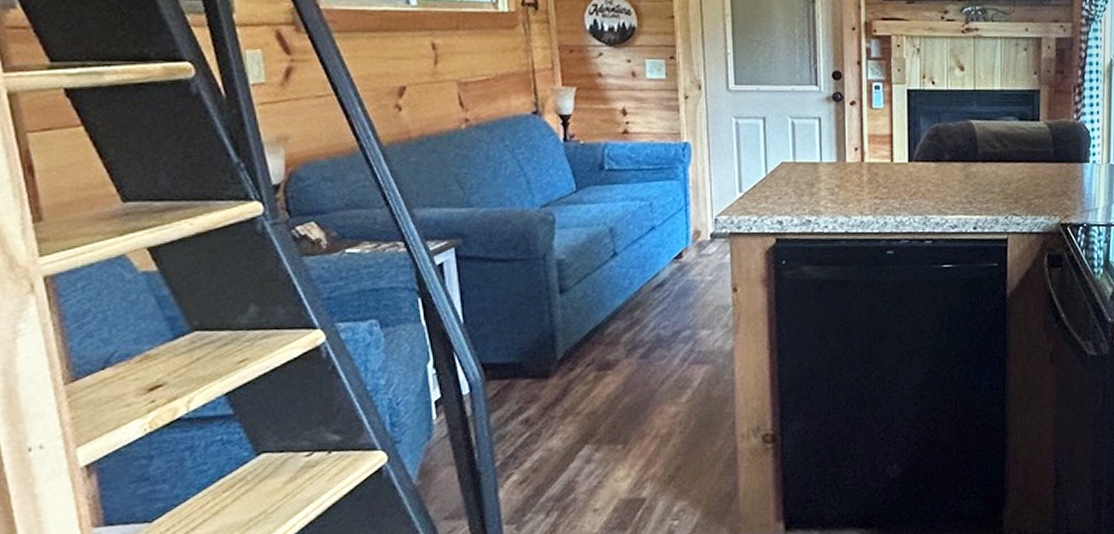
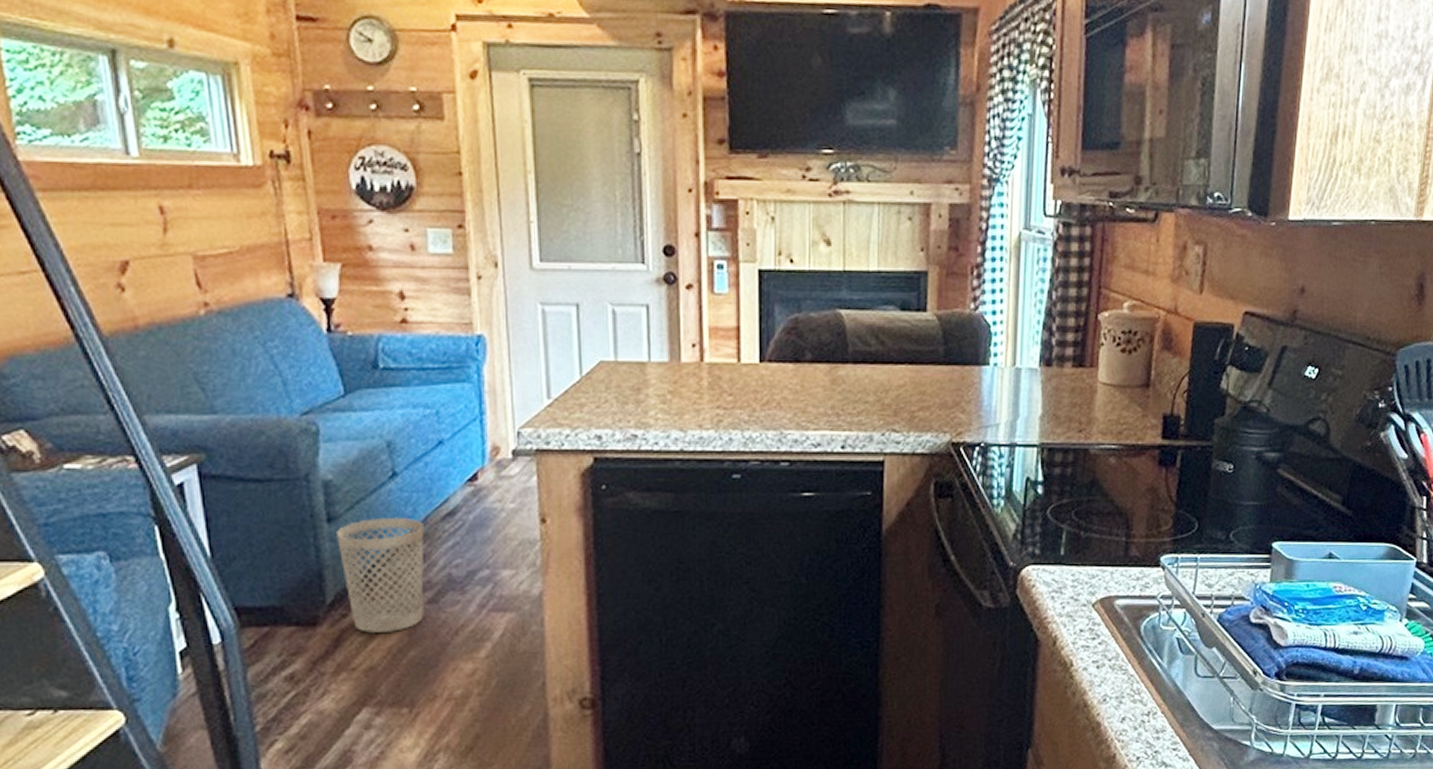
wastebasket: none [567,288,638,383] -> present [337,517,424,633]

